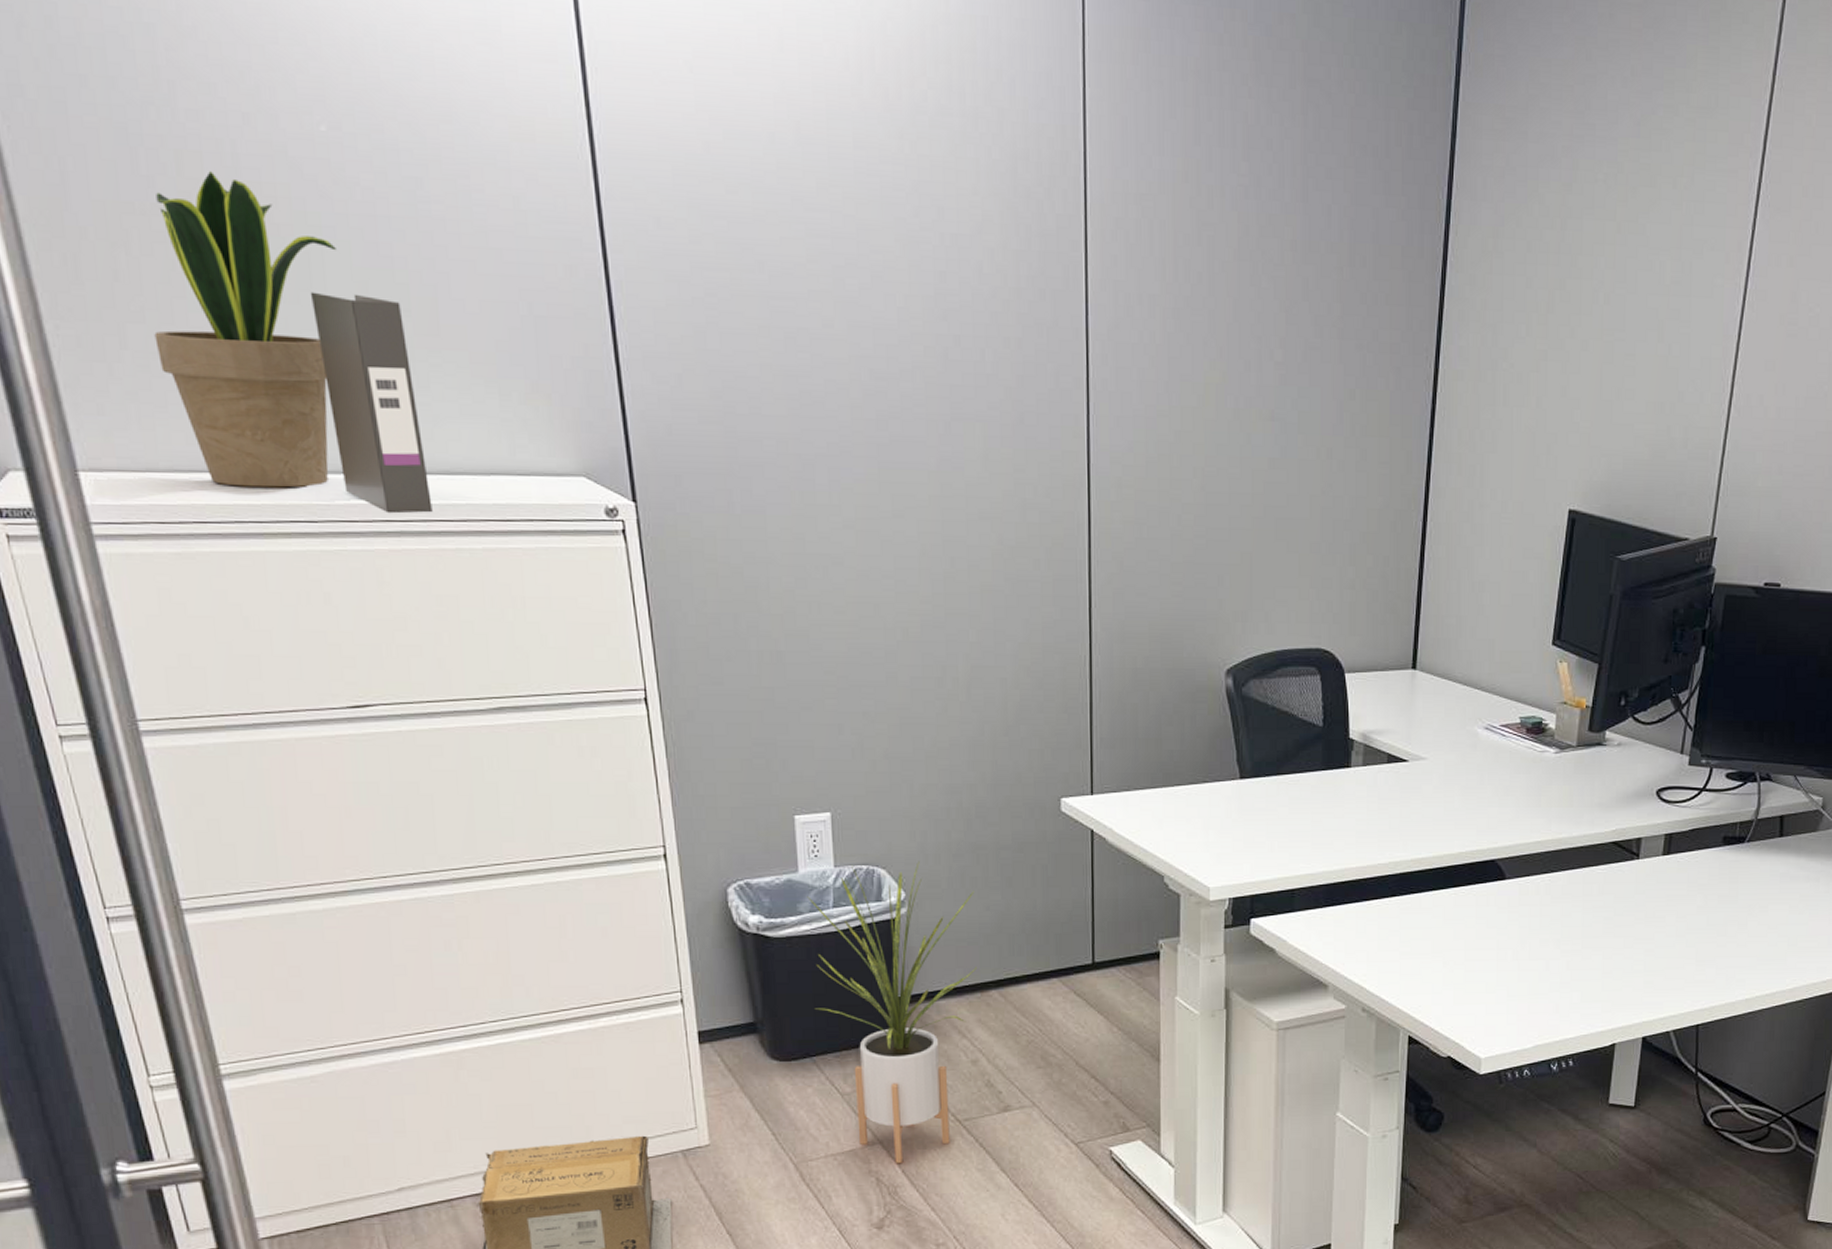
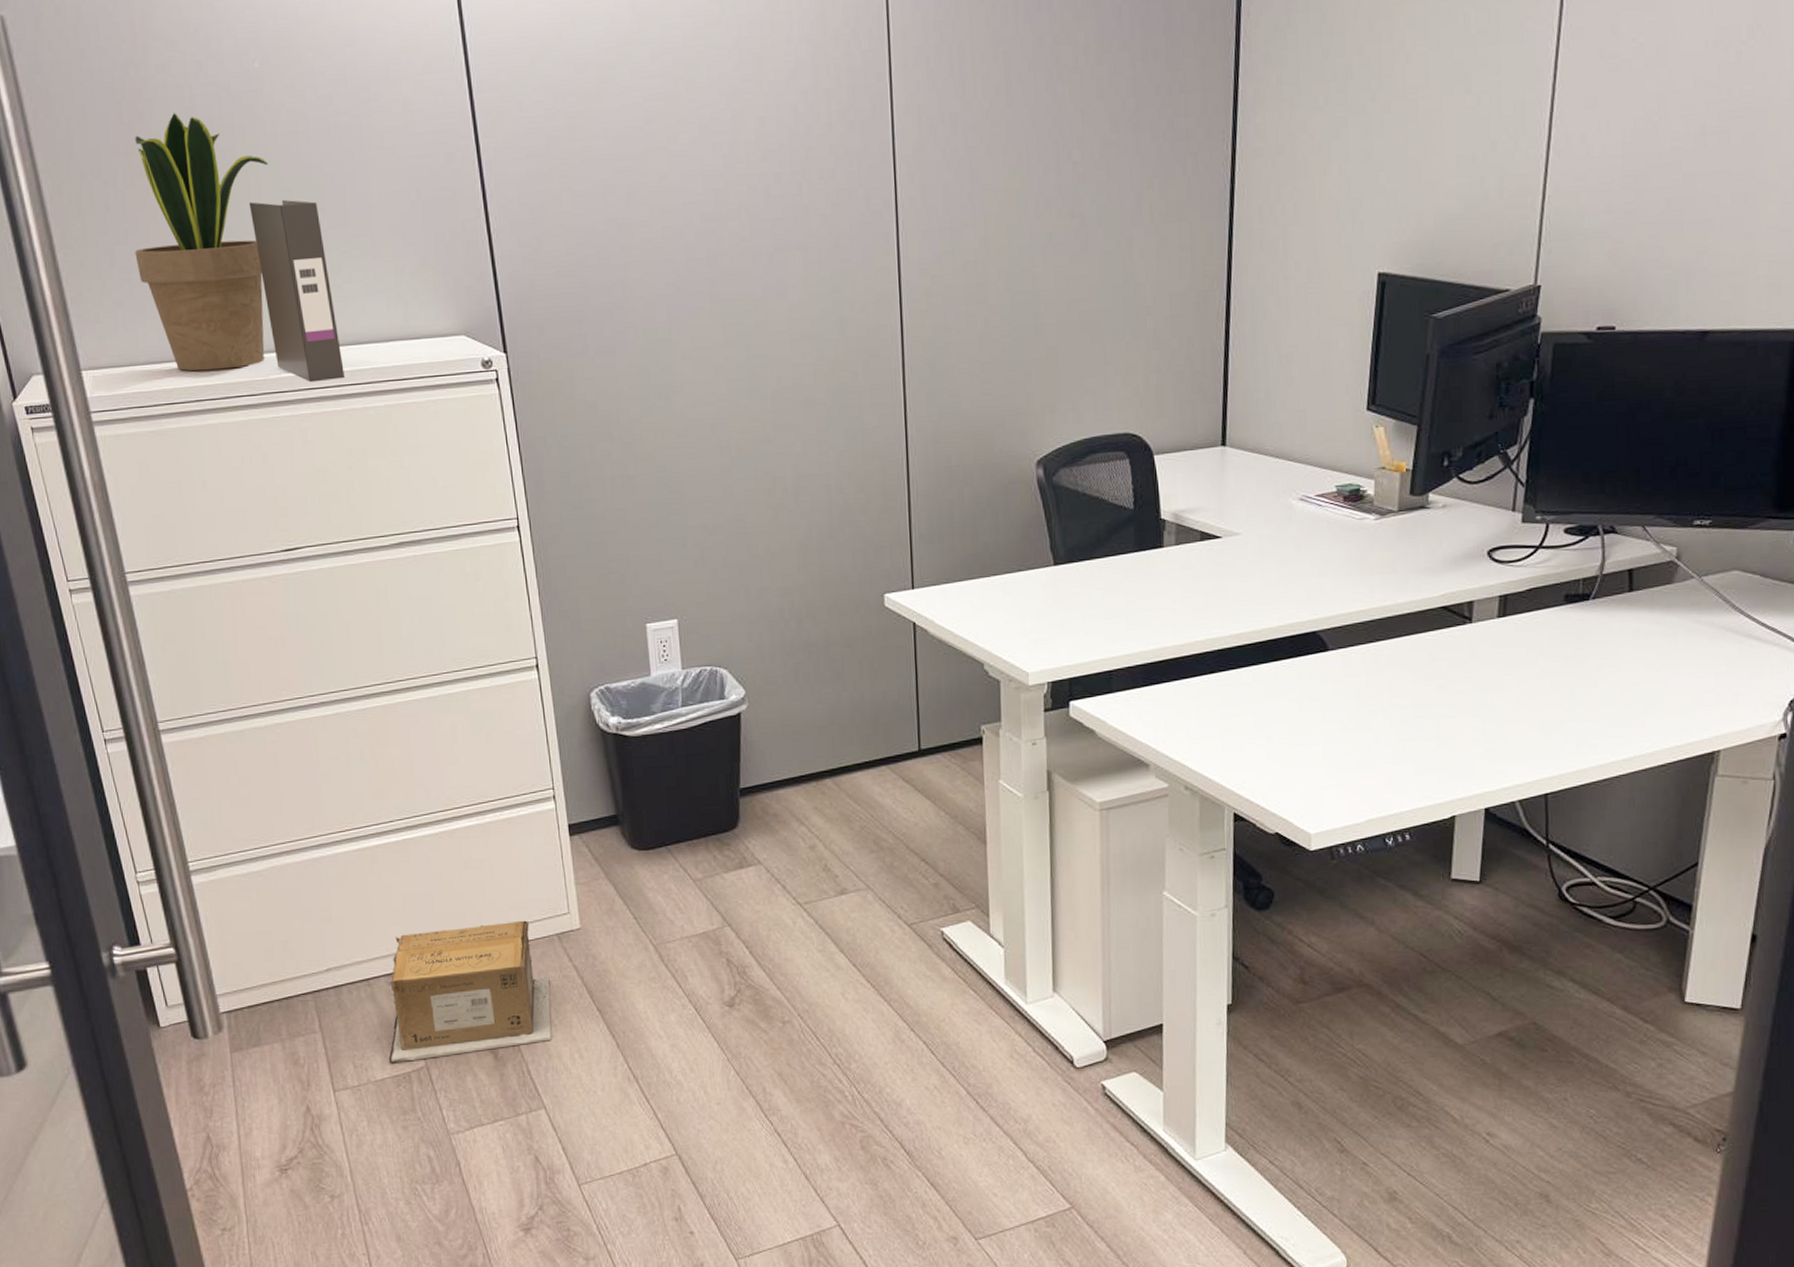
house plant: present [807,861,977,1164] -> none [659,660,812,946]

